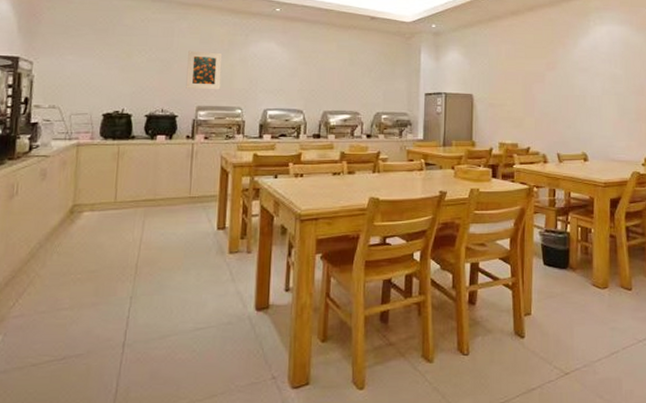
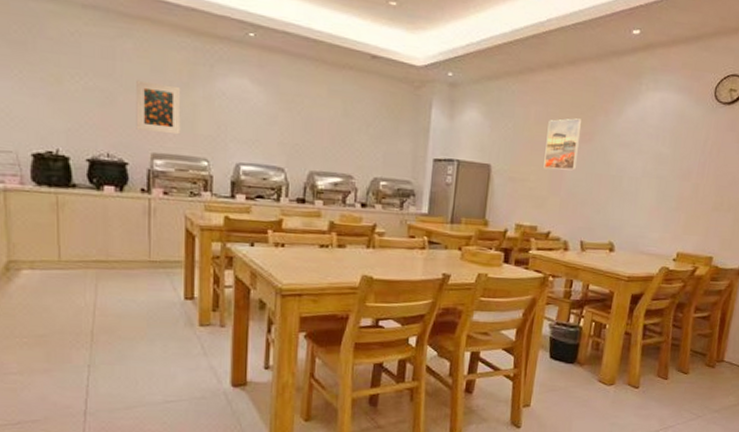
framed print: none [517,52,545,95] -> present [543,118,583,171]

